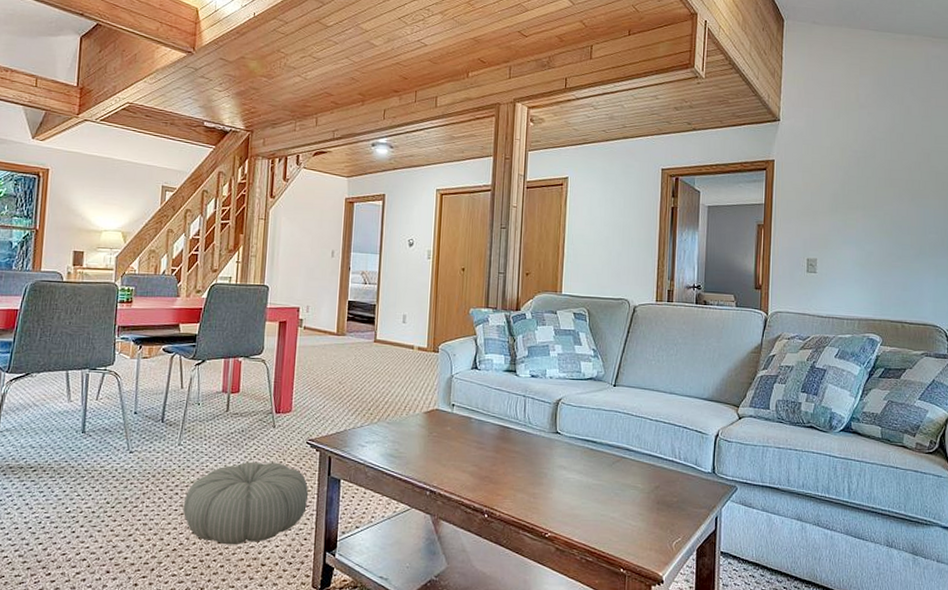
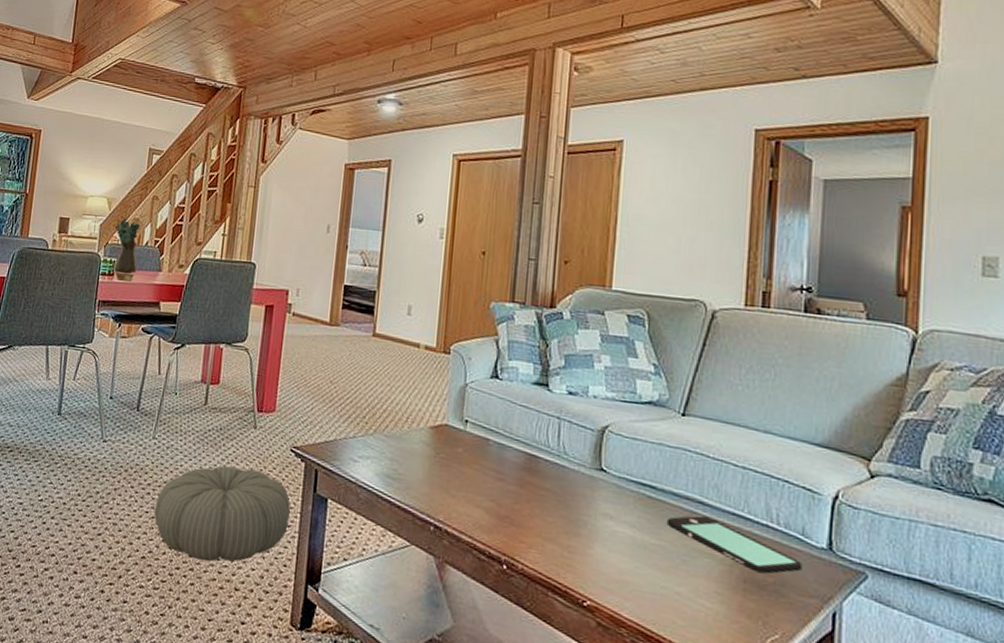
vase: none [131,249,156,307] -> present [114,217,140,282]
tablet: none [604,459,696,496] -> present [666,515,803,574]

